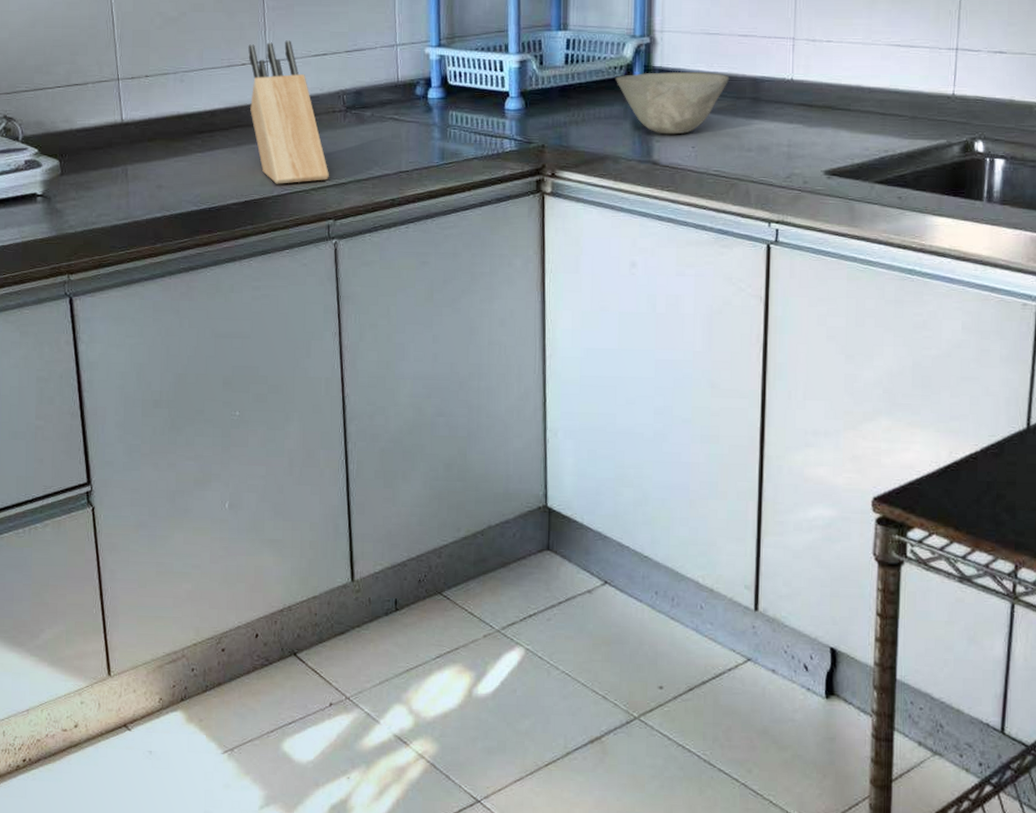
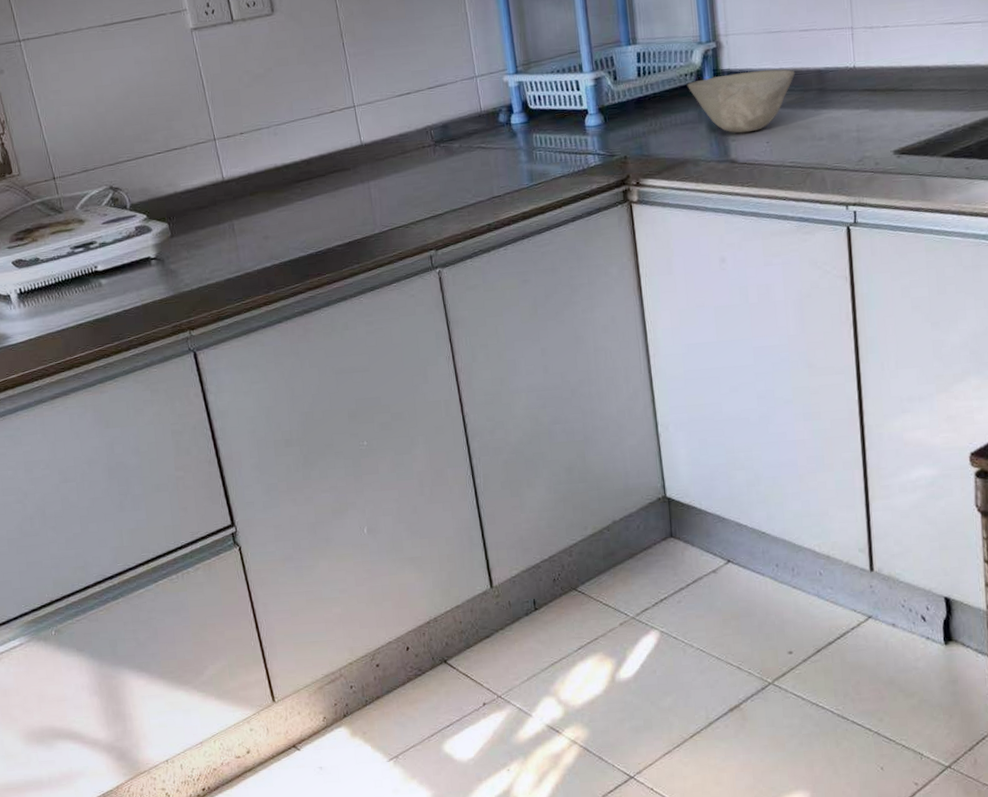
knife block: present [248,40,329,184] -> none [335,84,426,222]

